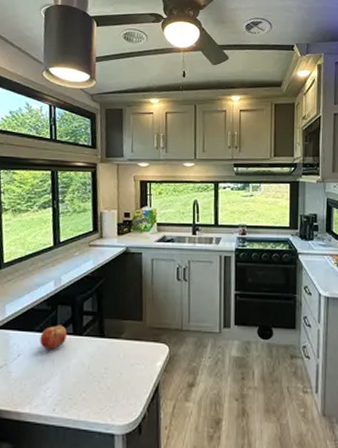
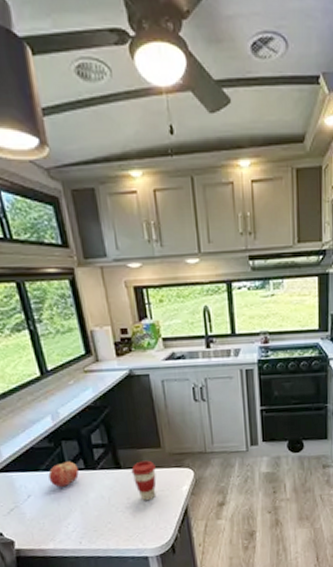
coffee cup: none [113,332,135,373] -> present [131,460,157,501]

